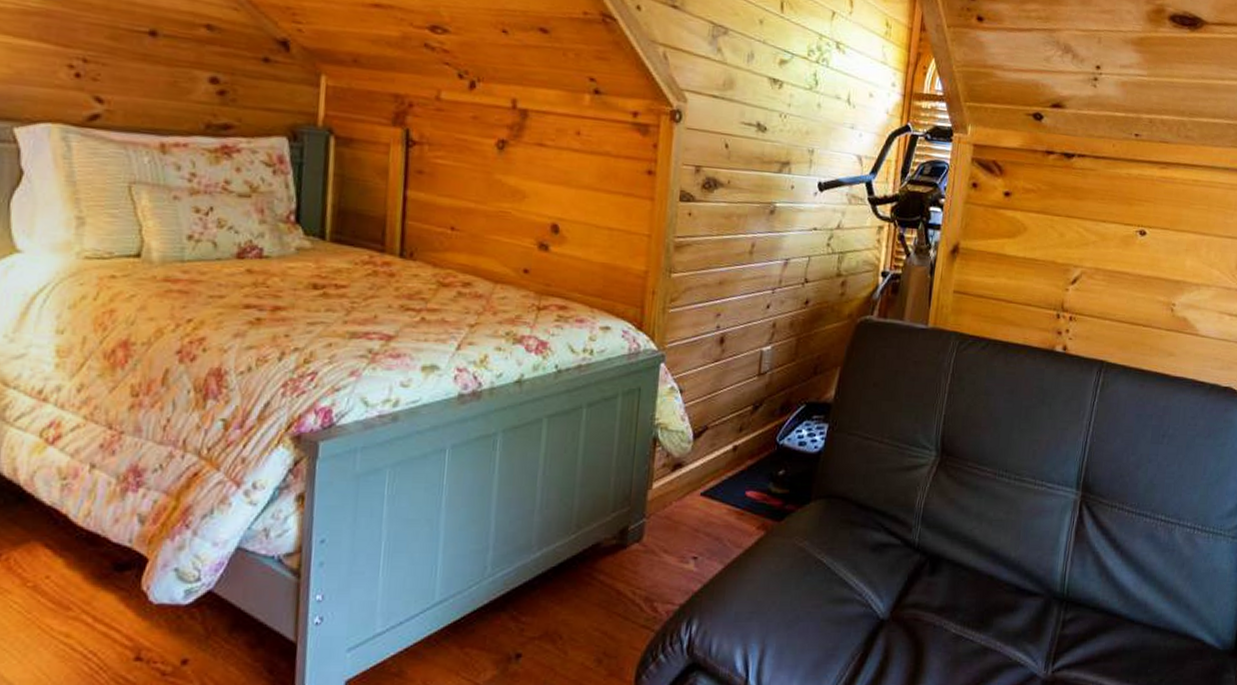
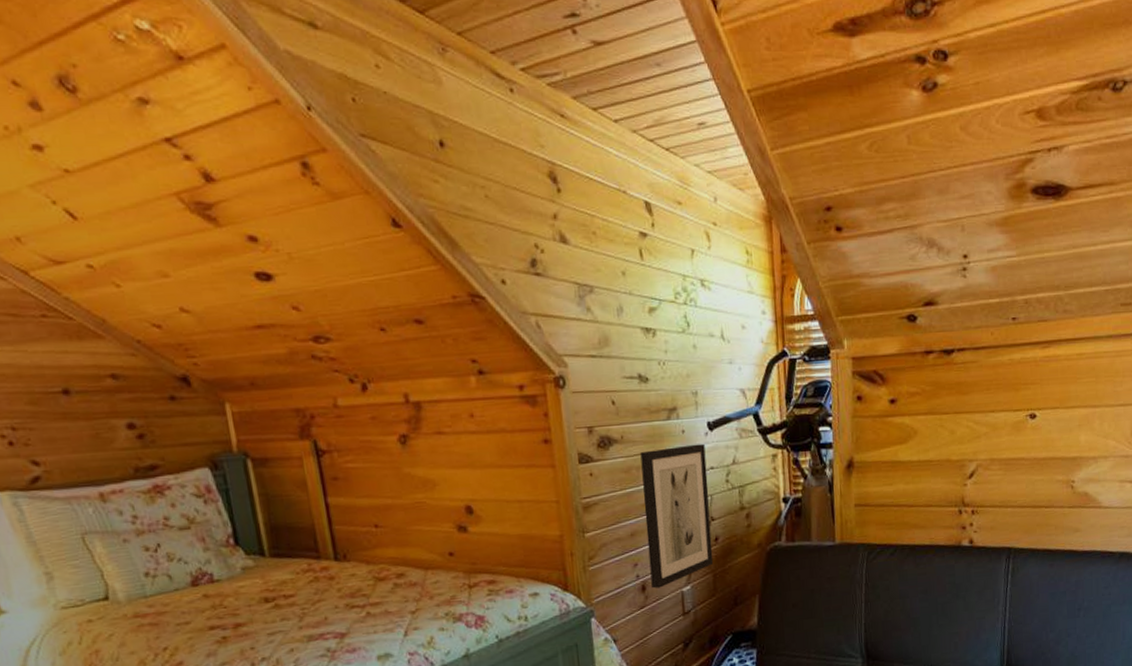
wall art: none [731,200,812,343] -> present [640,443,714,589]

